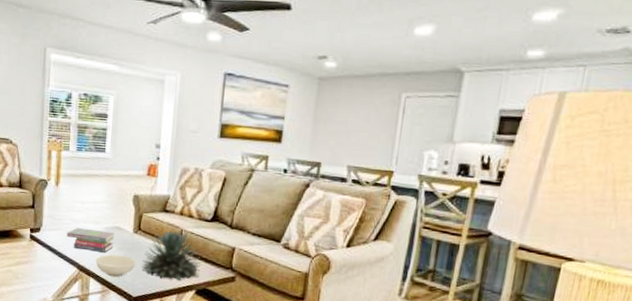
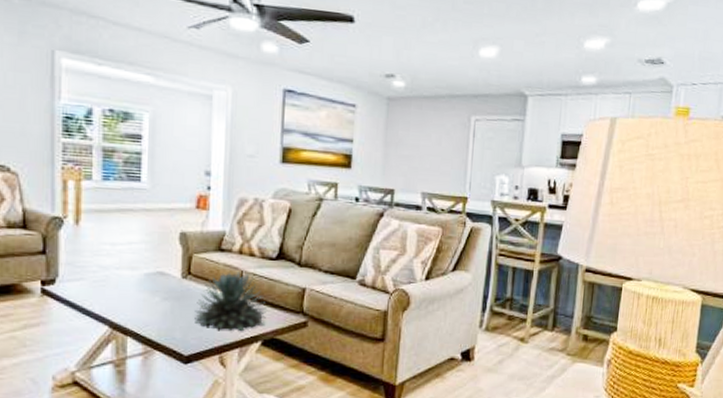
books: present [66,227,115,253] -> none [93,275,158,305]
bowl: present [95,254,137,277] -> none [133,306,187,333]

